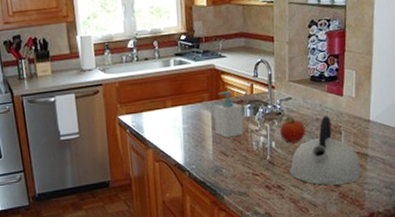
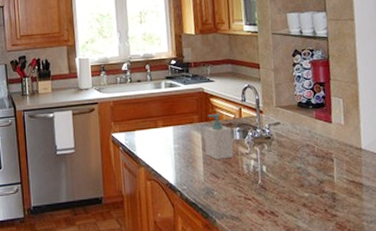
fruit: present [280,118,306,143] -> none [270,142,296,168]
kettle: present [289,115,362,186] -> none [282,141,359,215]

